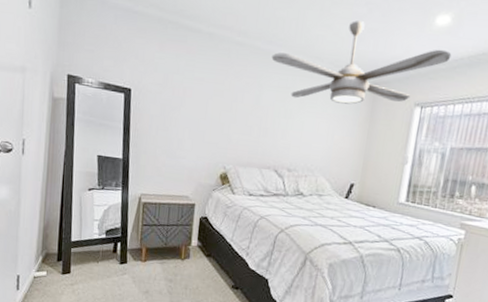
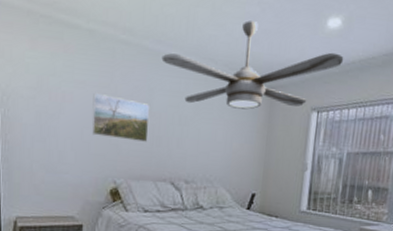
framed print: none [207,88,258,133] -> present [91,92,150,142]

